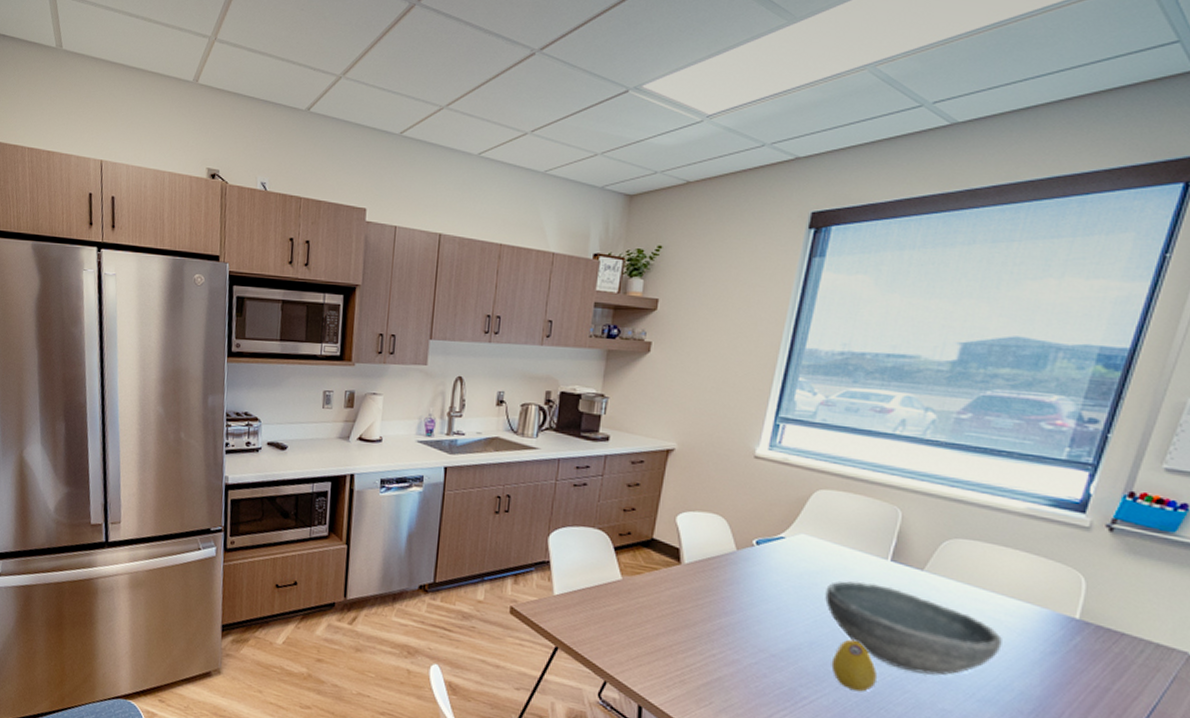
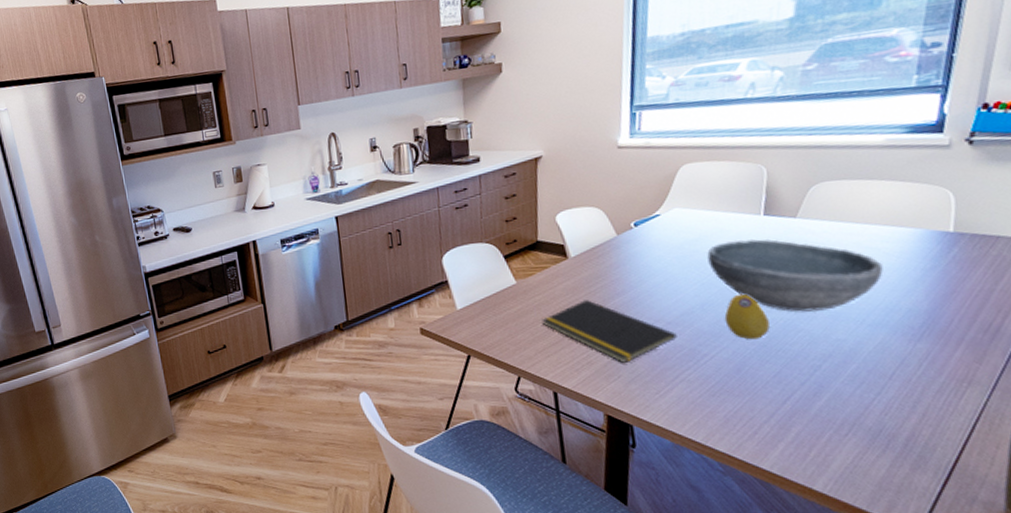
notepad: none [641,612,779,689] -> present [542,300,677,363]

